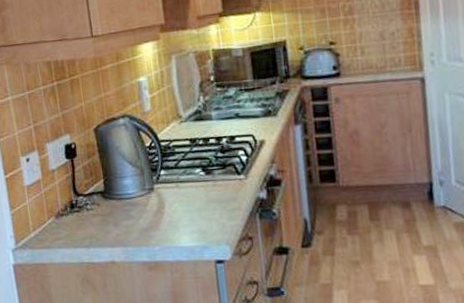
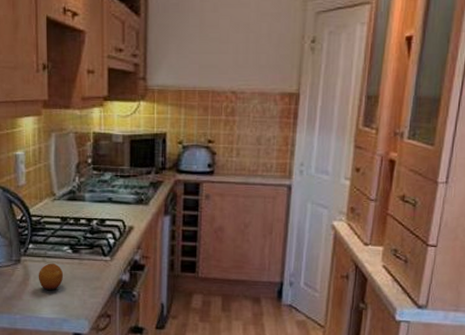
fruit: none [172,188,199,218] -> present [38,263,64,291]

